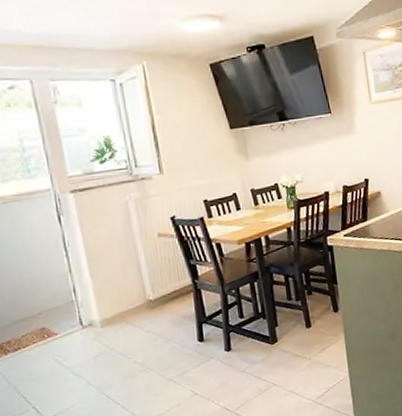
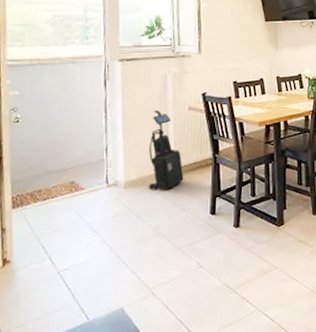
vacuum cleaner: none [119,241,165,326] -> present [148,110,184,190]

